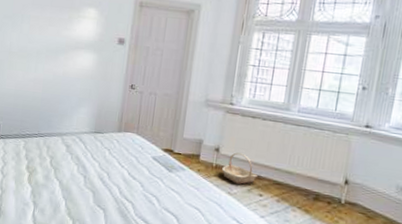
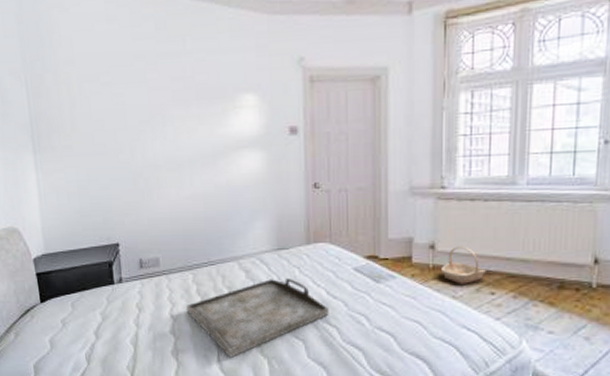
serving tray: none [15,155,128,215] -> present [186,279,329,358]

